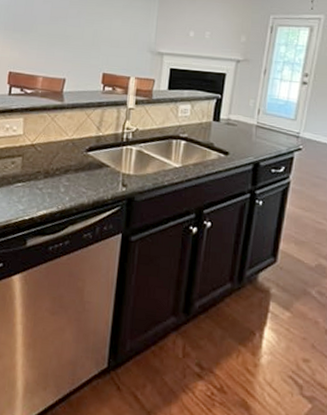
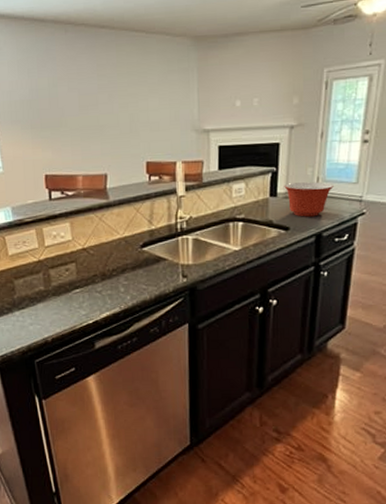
mixing bowl: none [227,111,273,146] -> present [284,182,334,217]

